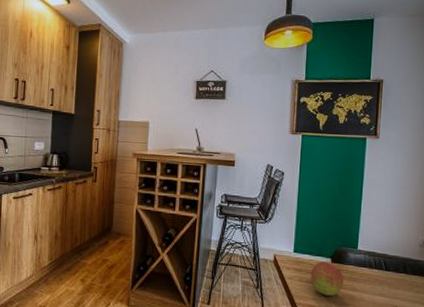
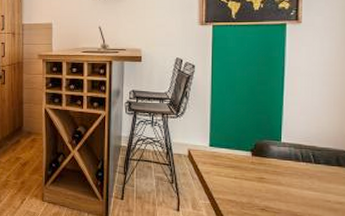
fruit: present [310,261,344,296] -> none [229,155,267,190]

